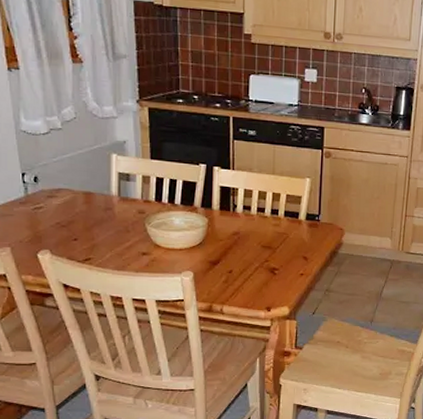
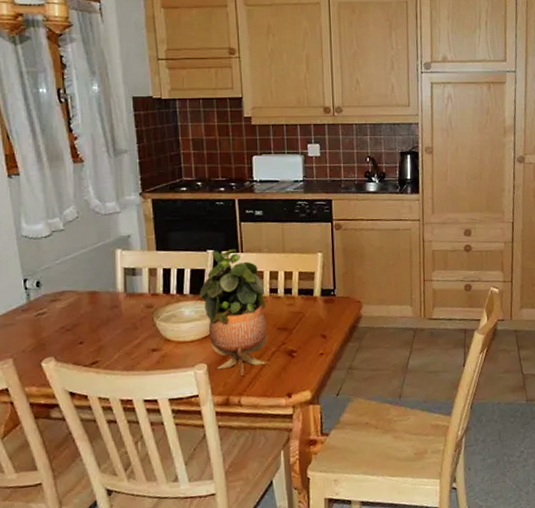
potted plant: none [189,165,253,287] -> present [199,249,268,377]

